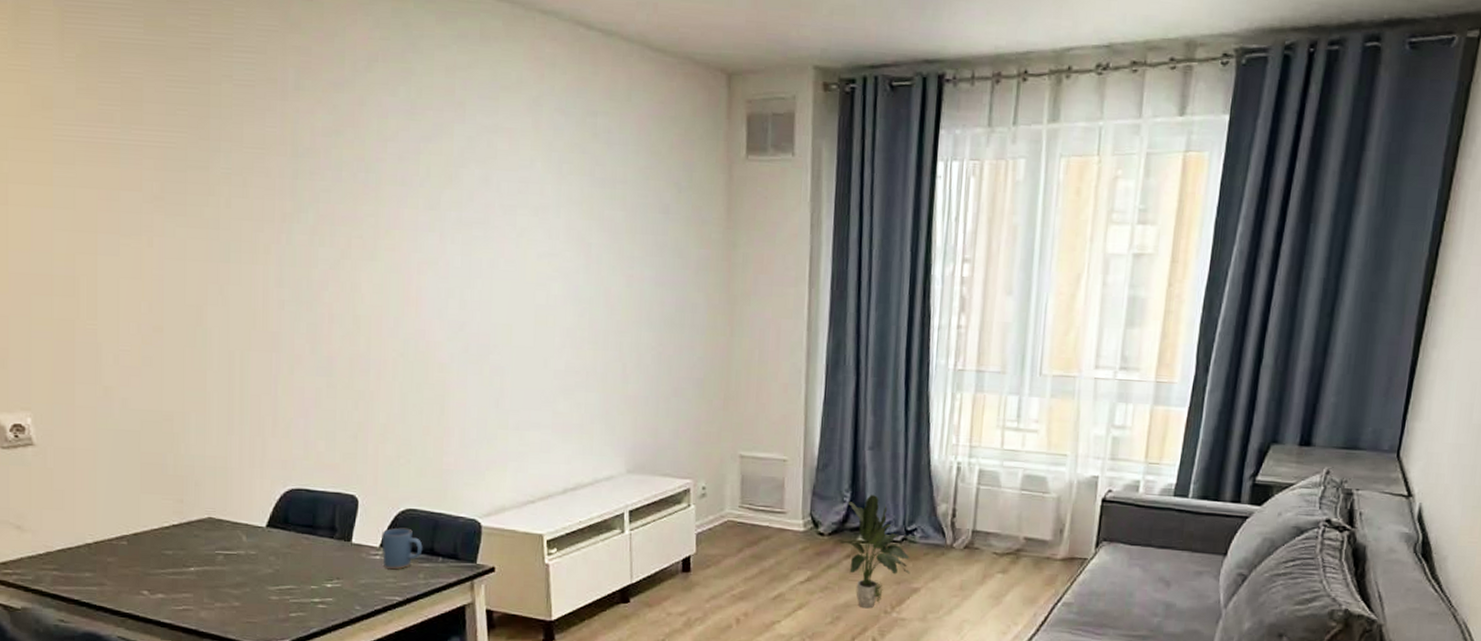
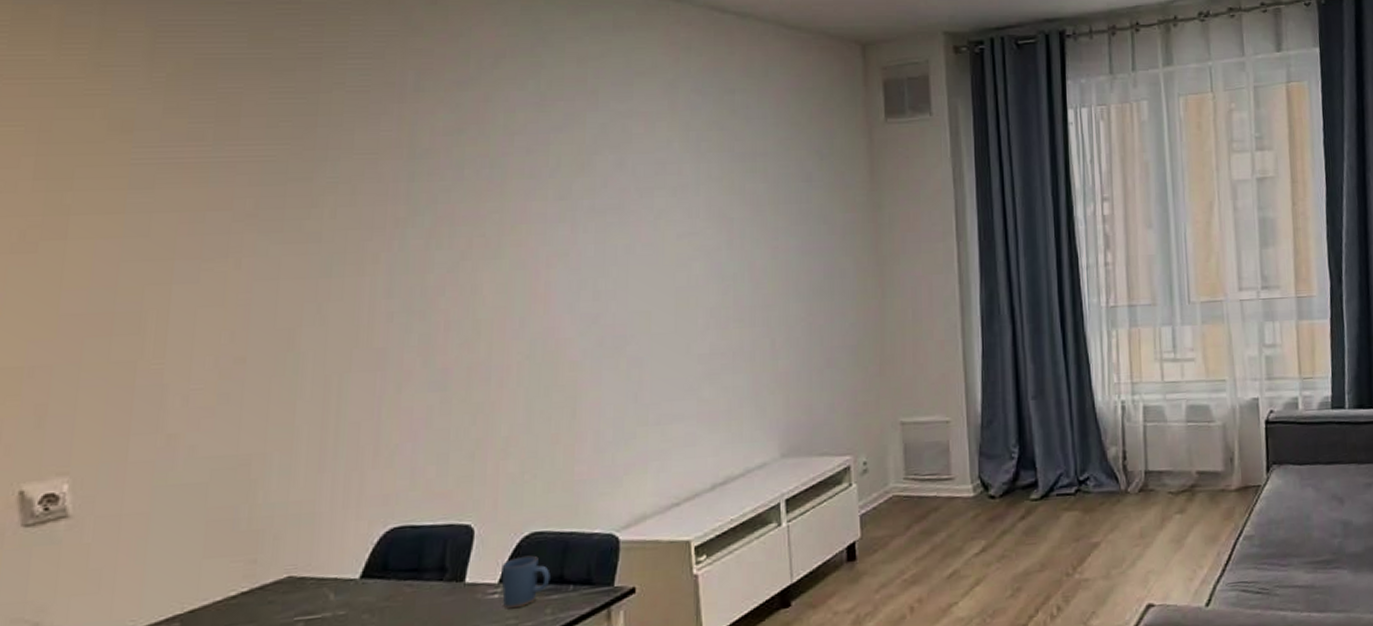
potted plant: present [837,494,910,609] -> none [1009,446,1088,574]

